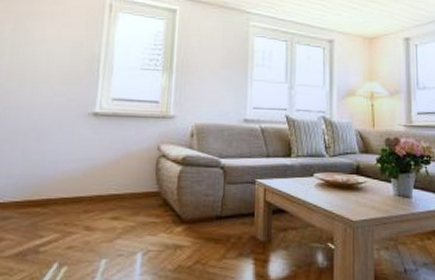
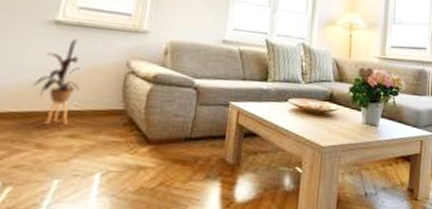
house plant: none [79,128,118,209] -> present [33,39,81,126]

